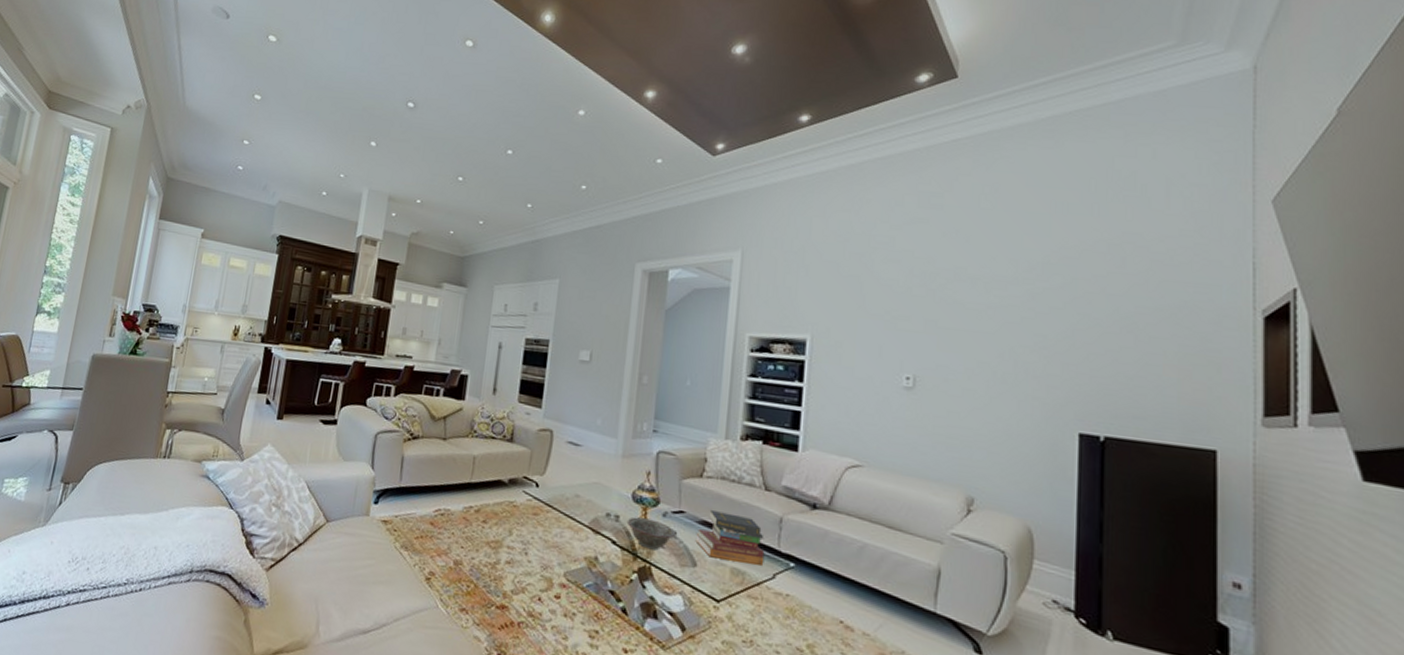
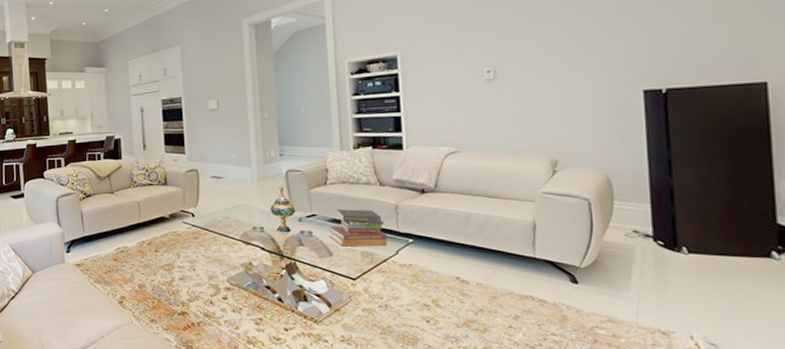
decorative bowl: present [626,517,677,550] -> none [270,225,312,249]

